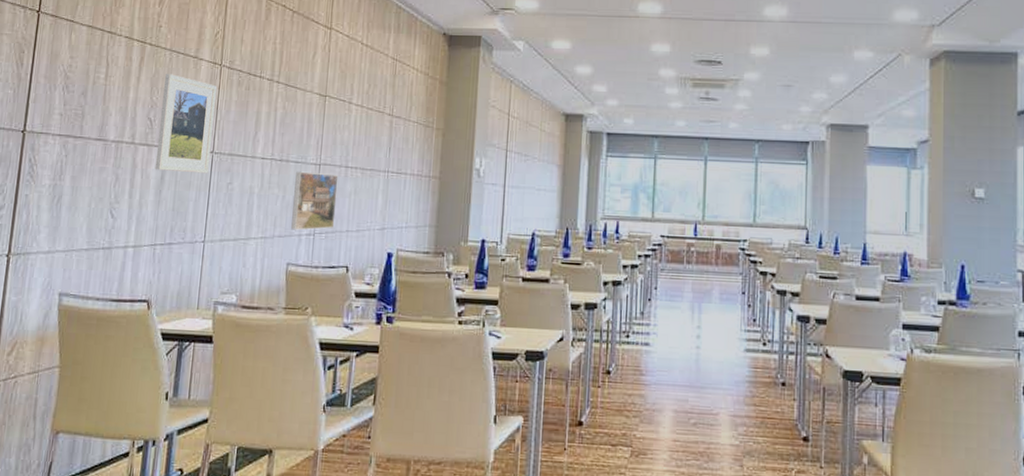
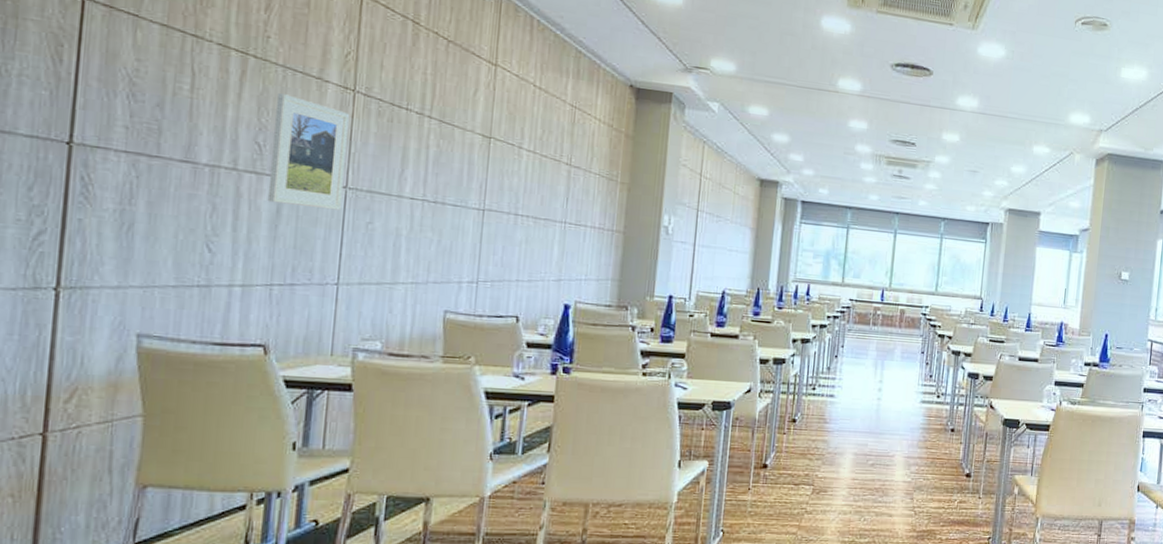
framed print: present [291,171,339,231] -> none [449,215,507,278]

